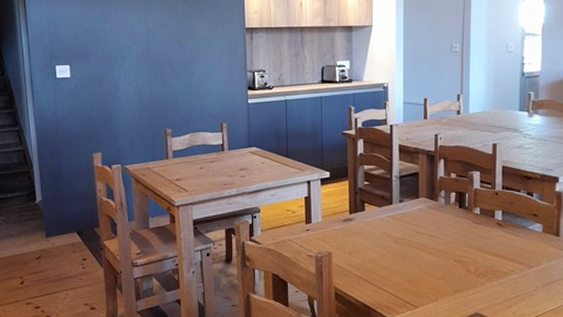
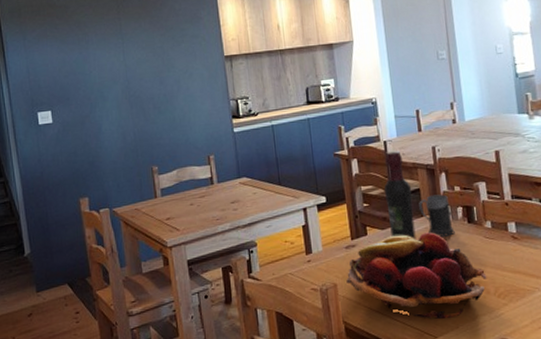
fruit basket: none [341,213,470,292] -> present [346,232,487,320]
wine bottle: none [385,134,411,219] -> present [383,150,416,240]
mug: none [416,179,446,218] -> present [419,194,455,237]

